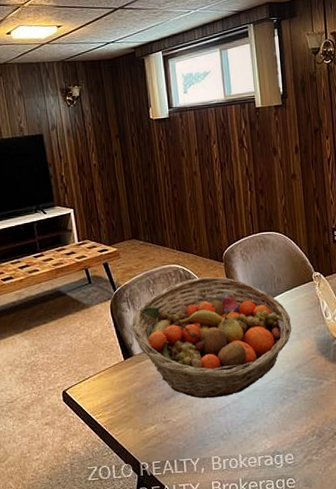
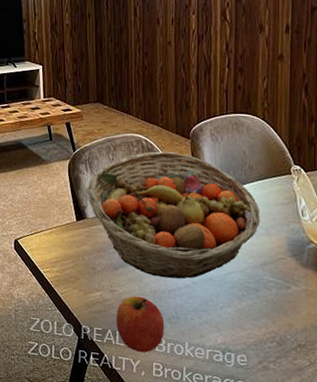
apple: none [172,421,219,475] -> present [116,296,165,353]

